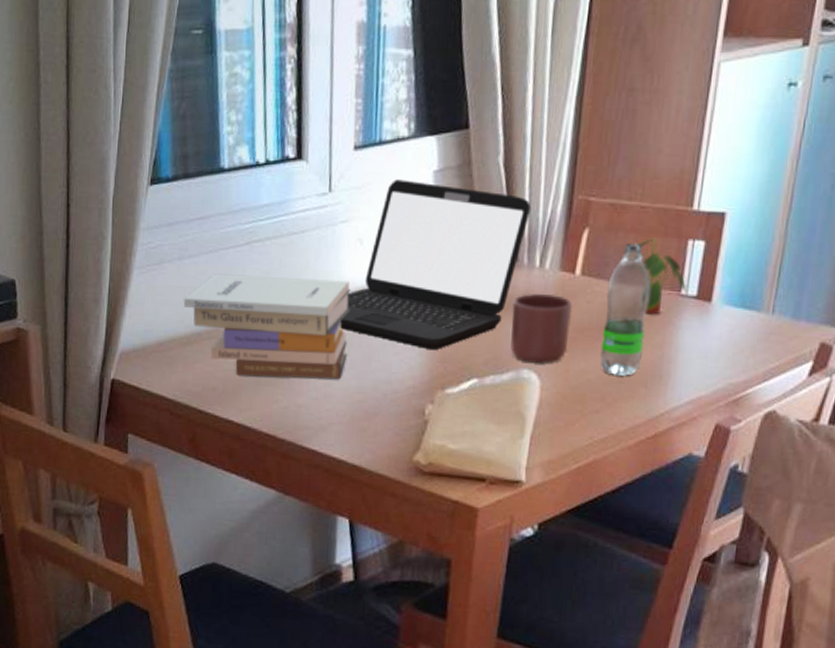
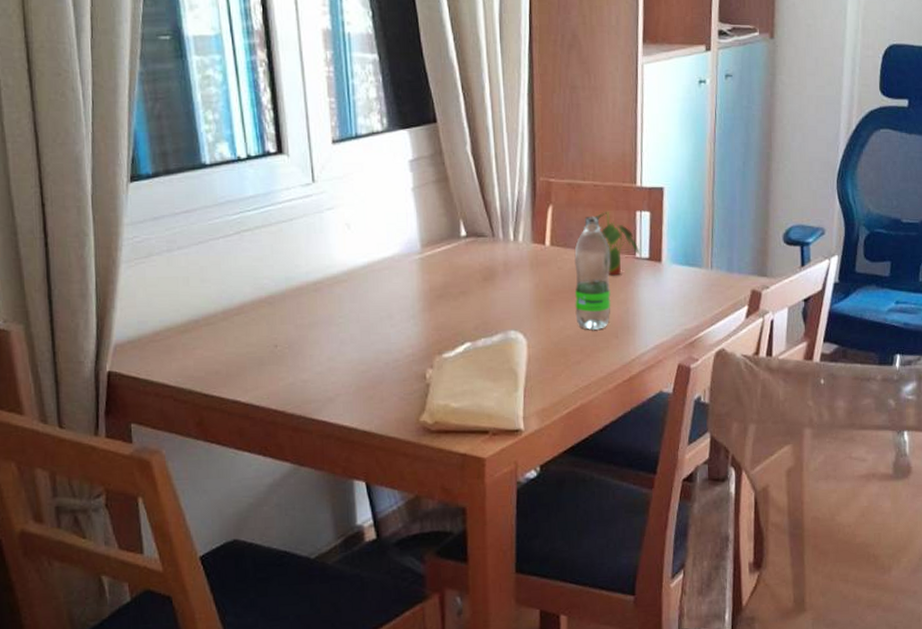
books: present [183,274,351,379] -> none [176,262,347,358]
laptop: present [340,179,532,350] -> none [337,169,501,319]
mug: present [510,293,573,364] -> none [494,263,547,325]

